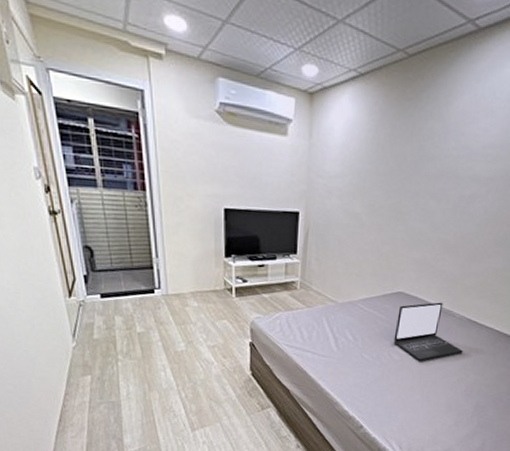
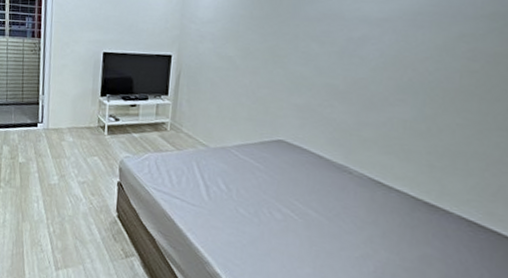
laptop: present [393,302,463,362] -> none [274,154,366,226]

